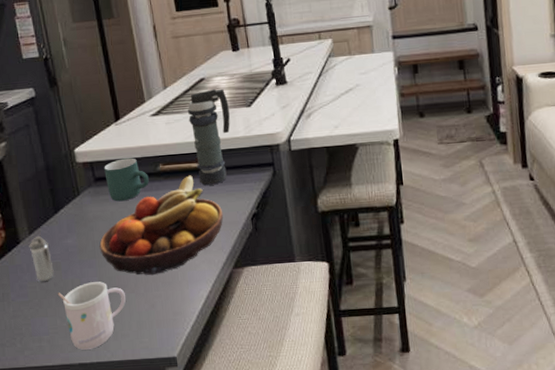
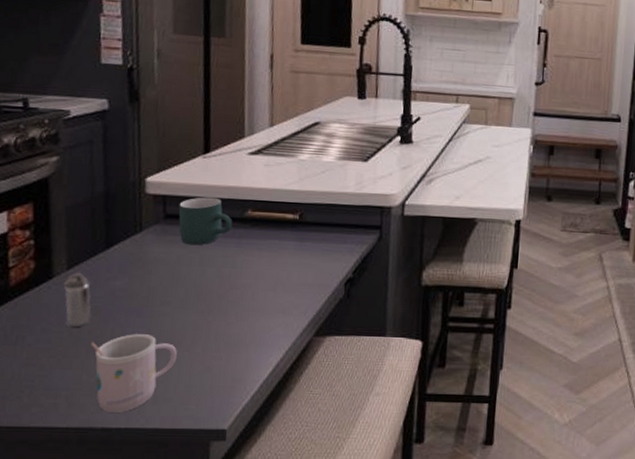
fruit bowl: present [99,175,224,276] -> none [155,227,314,334]
smoke grenade: present [187,88,230,186] -> none [292,136,343,241]

